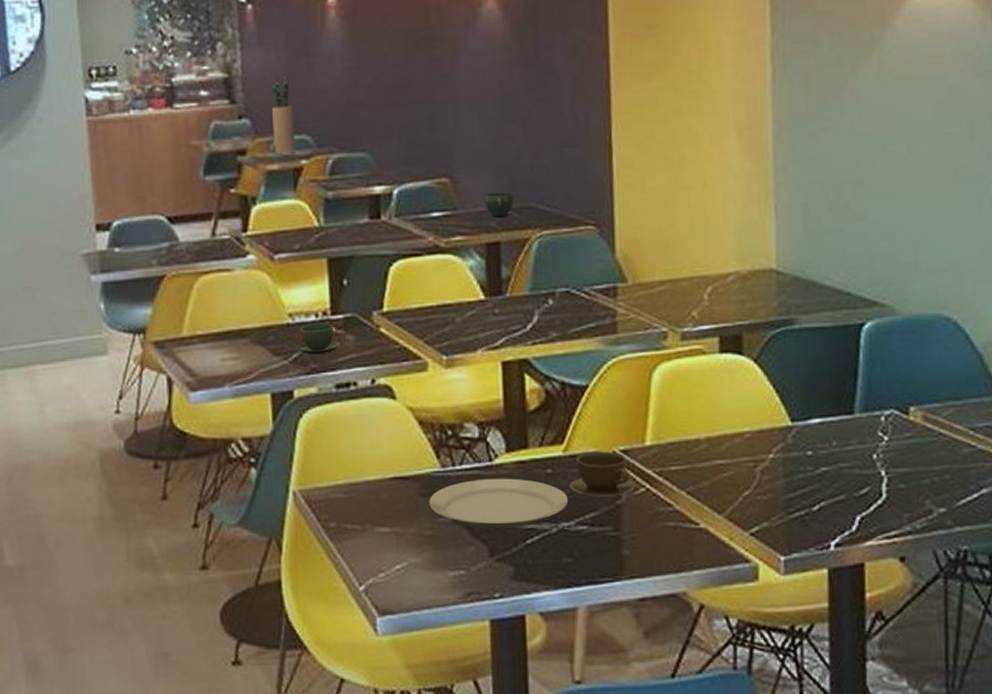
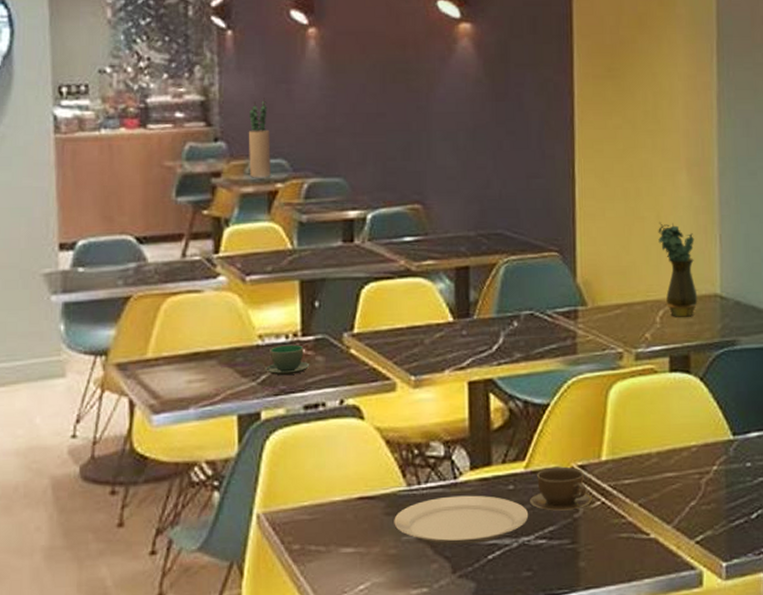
cup: present [484,192,514,218] -> none [455,219,482,243]
vase: none [705,191,751,294] -> present [658,222,698,317]

